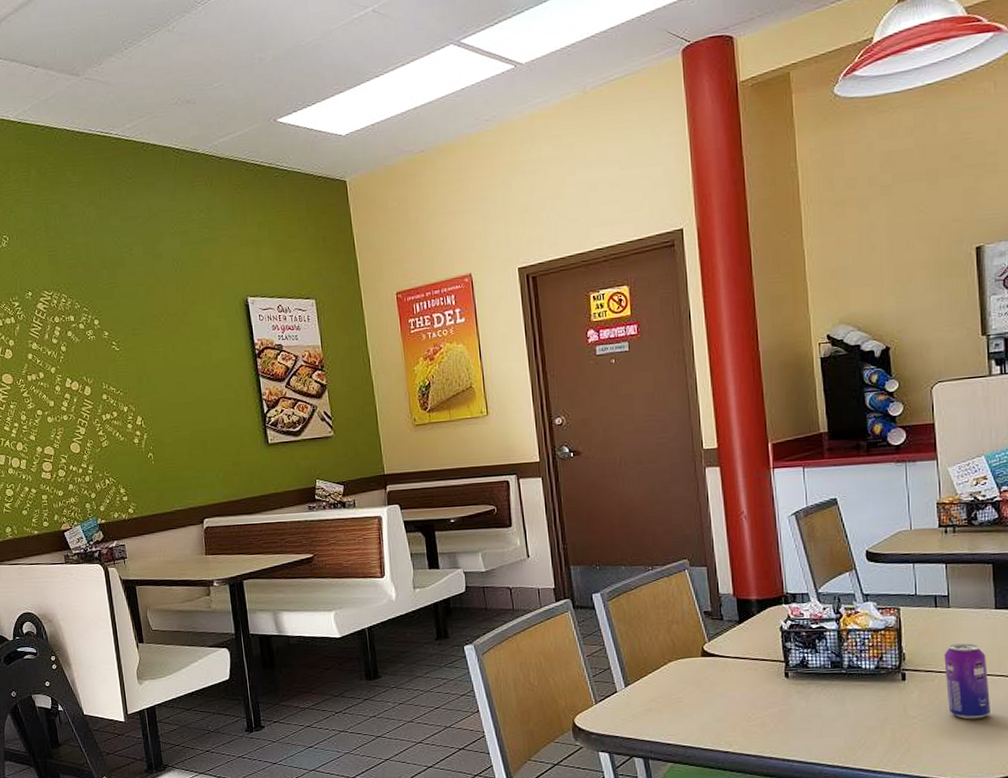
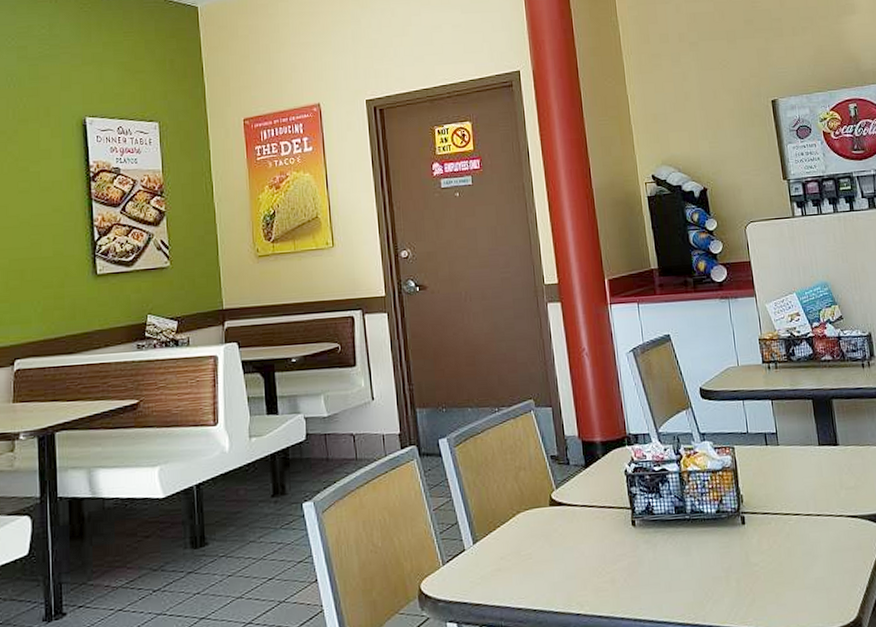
beverage can: present [944,643,991,720] -> none [777,482,825,564]

